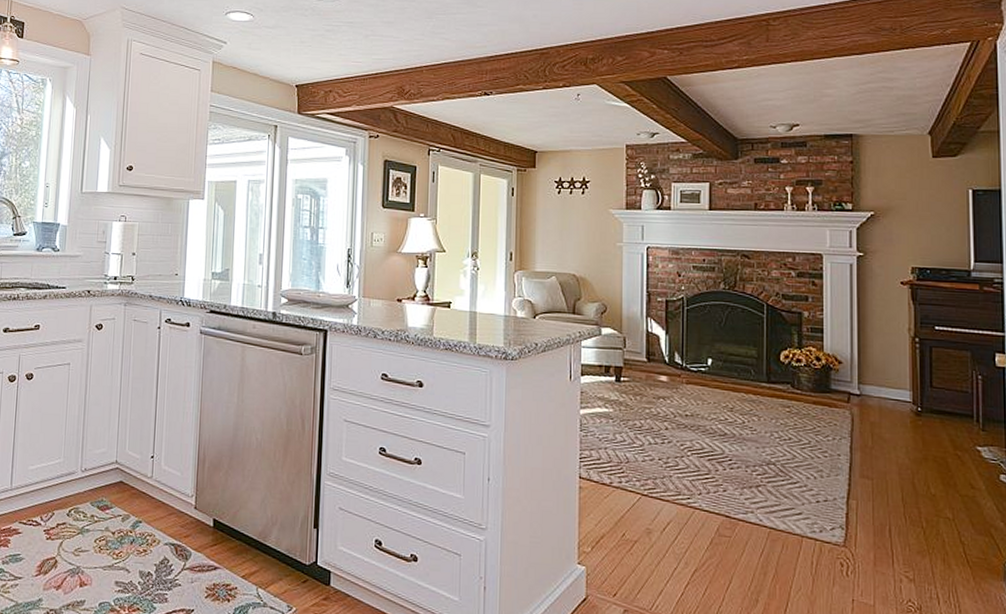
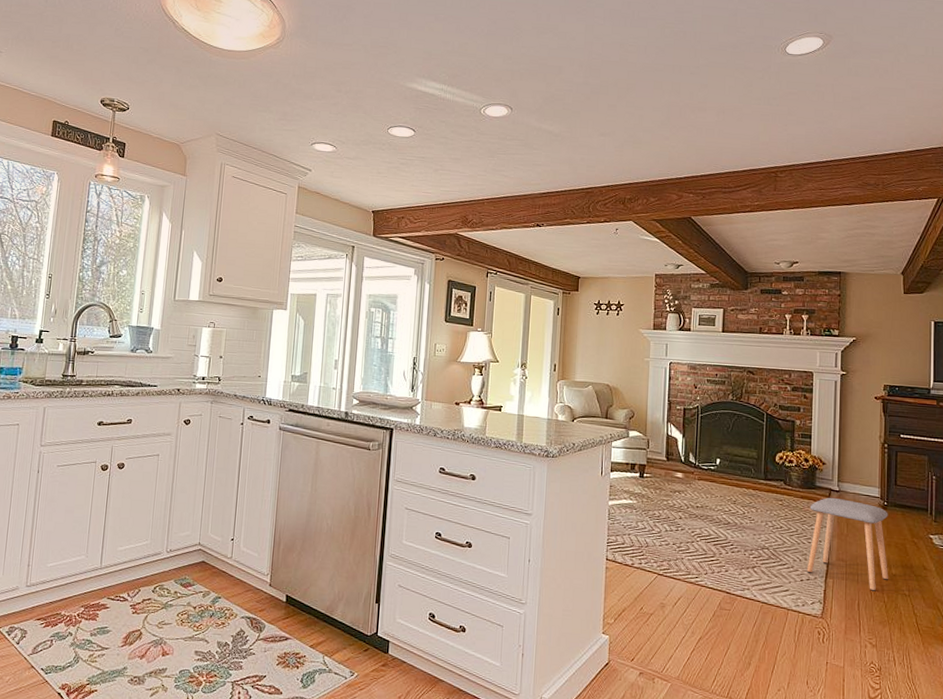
stool: none [823,402,926,515] -> present [806,497,888,591]

